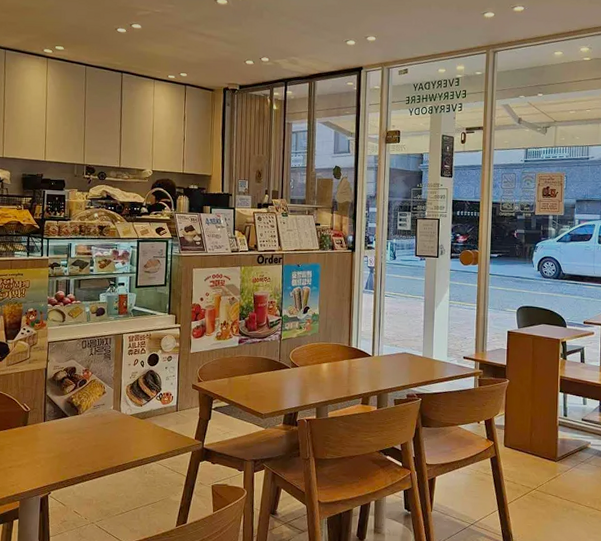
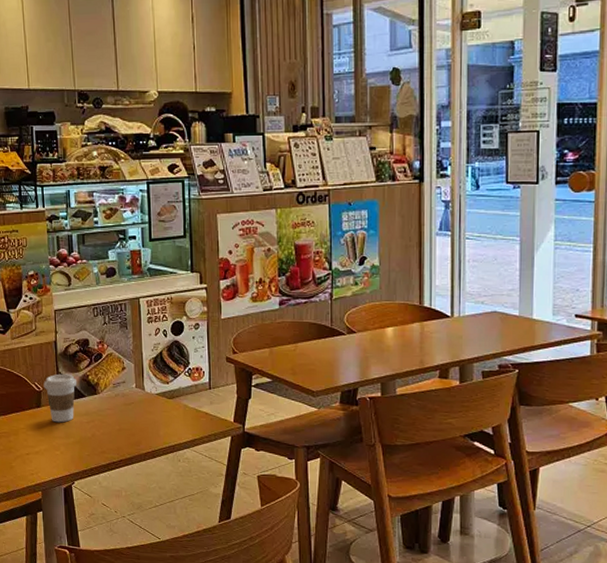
coffee cup: none [31,396,62,439] -> present [43,373,77,423]

